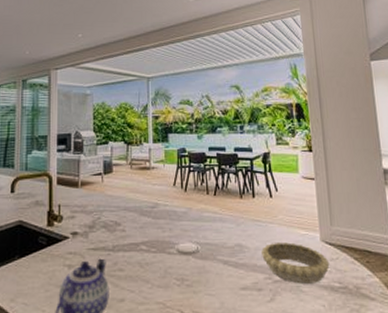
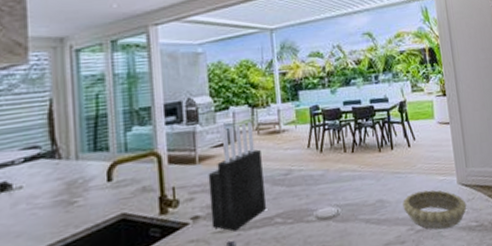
knife block: none [87,156,133,251] -> present [208,121,266,232]

